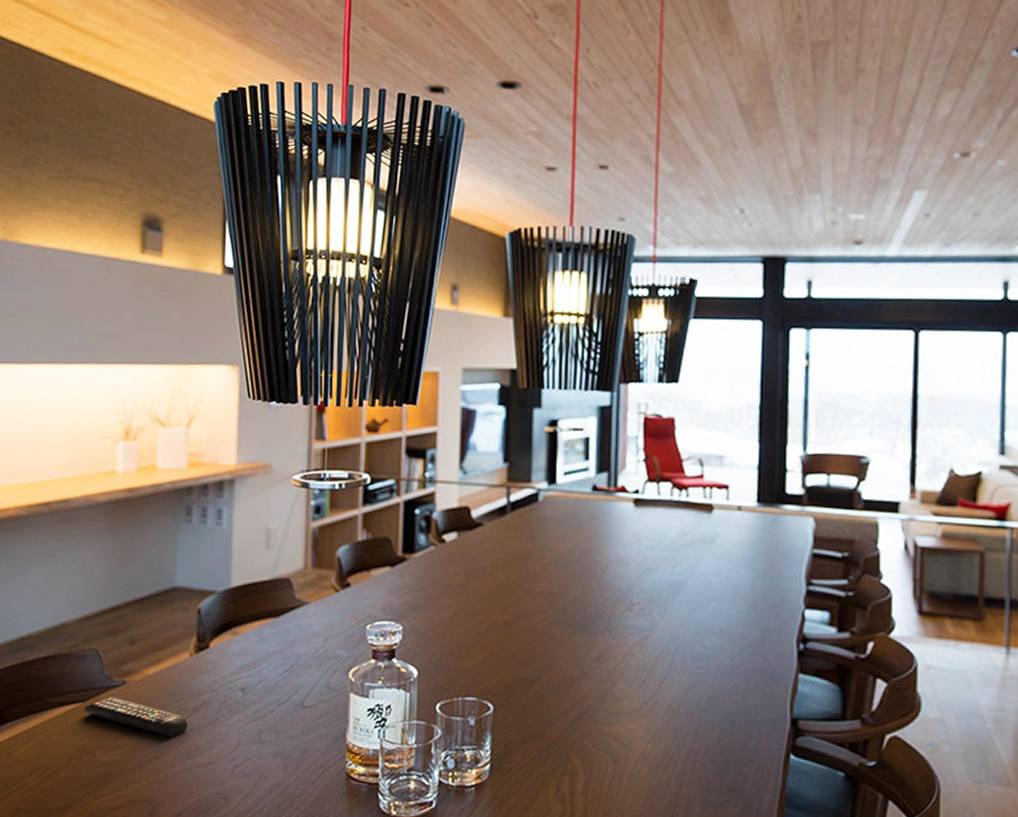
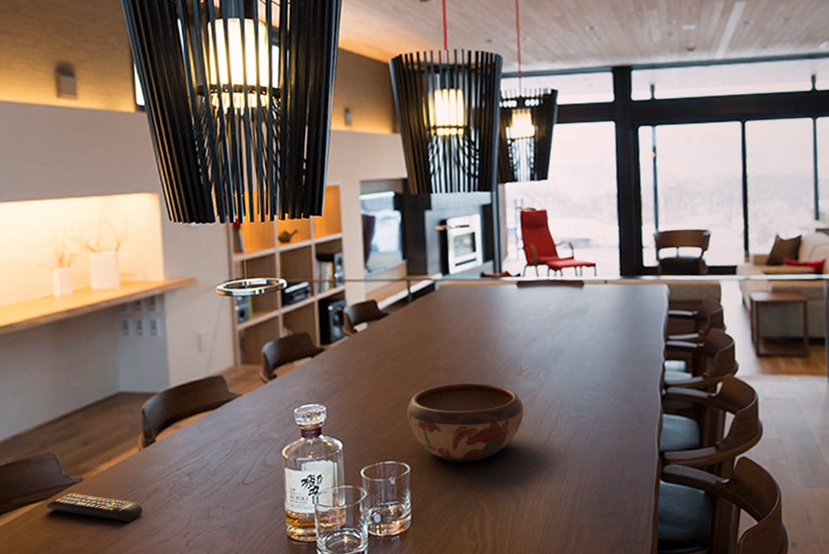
decorative bowl: none [494,612,632,708] -> present [406,382,524,462]

